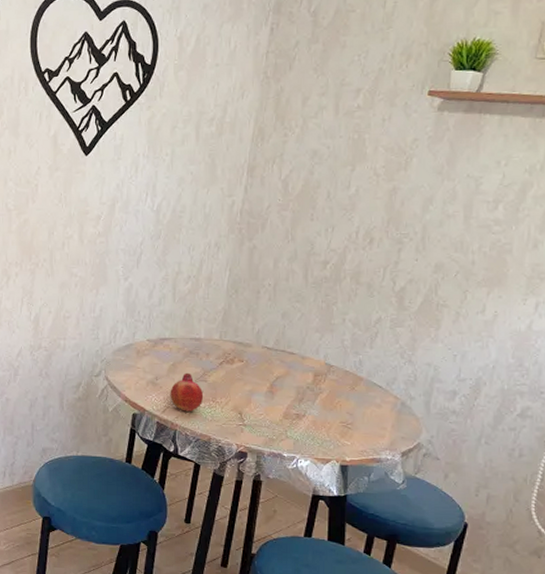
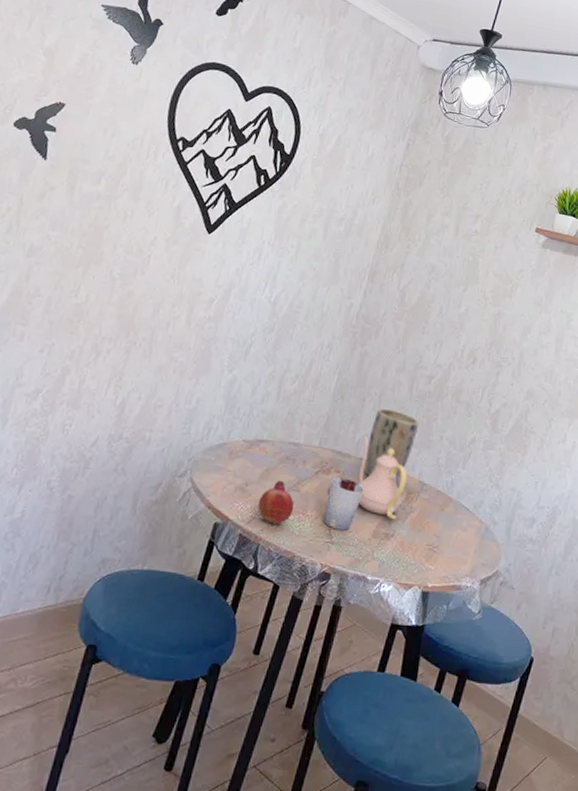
cup: none [233,366,271,414] -> present [323,477,365,531]
teapot: none [262,325,312,401] -> present [358,435,407,520]
plant pot: none [268,298,319,365] -> present [365,408,419,481]

